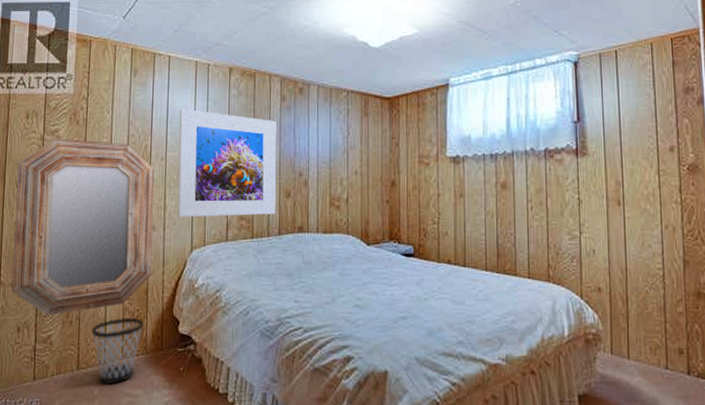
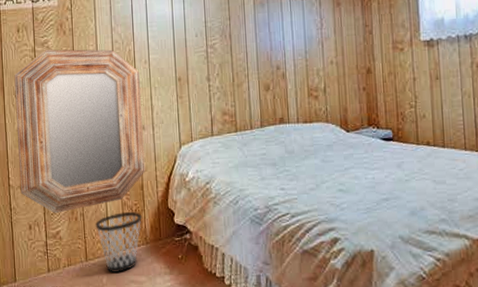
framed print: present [177,108,277,218] -> none [159,12,257,117]

